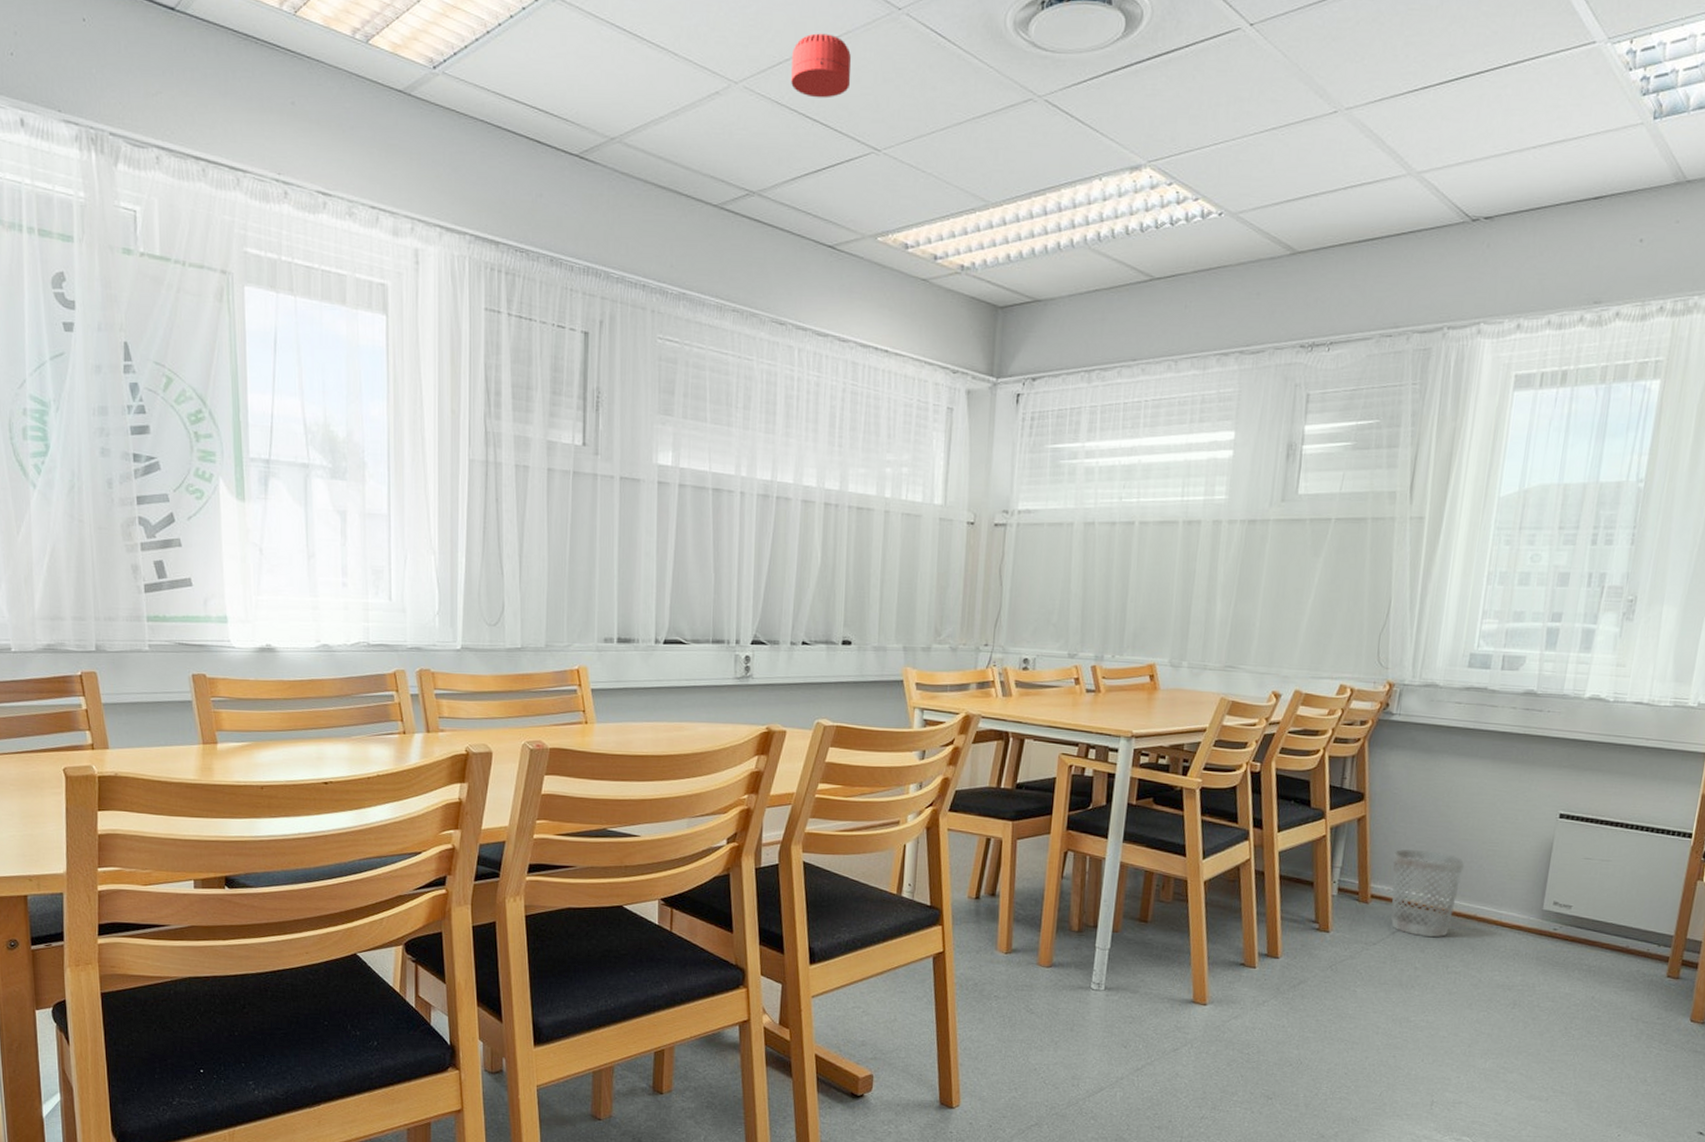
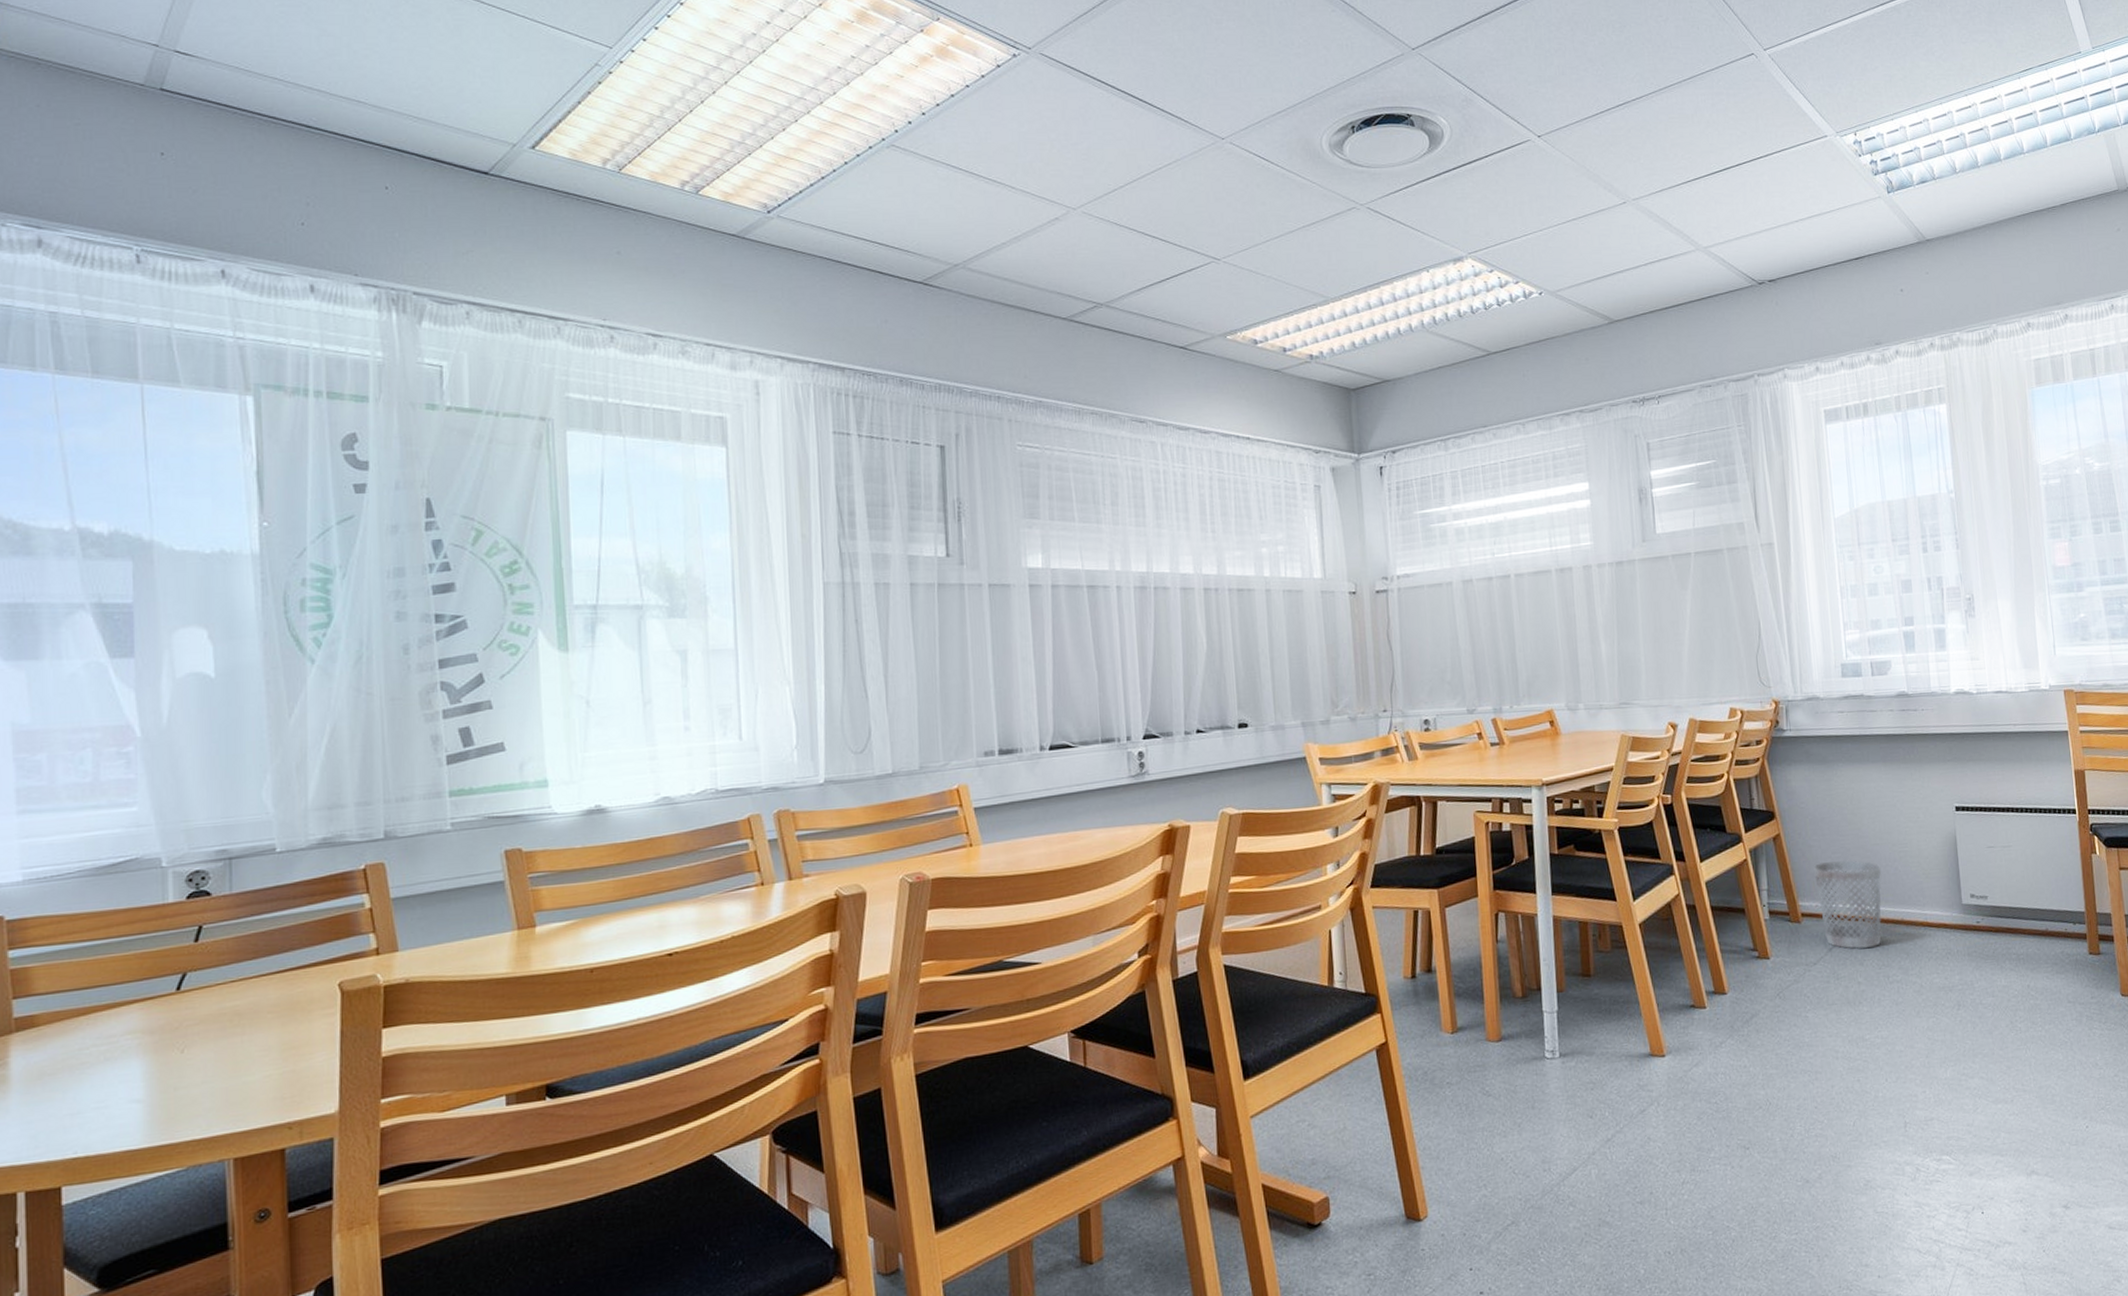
smoke detector: present [791,33,852,99] -> none [1126,162,1185,218]

